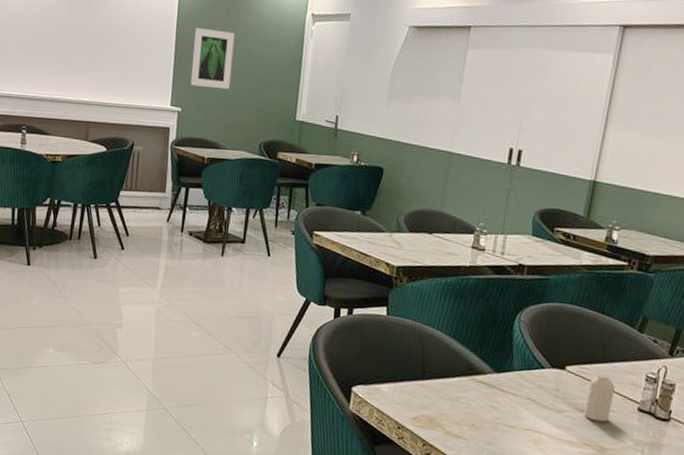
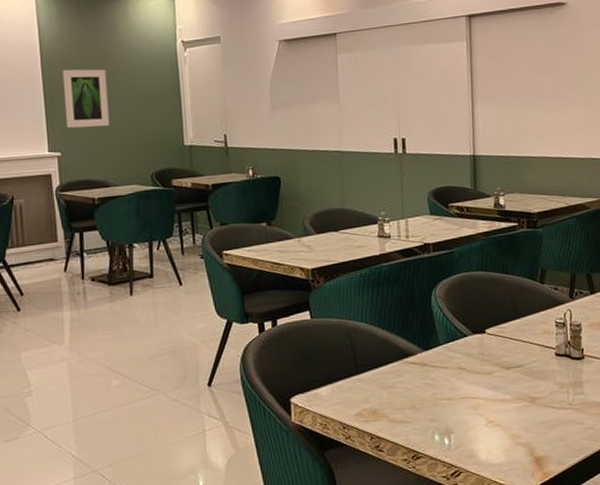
candle: present [584,375,616,422] -> none [509,331,533,375]

